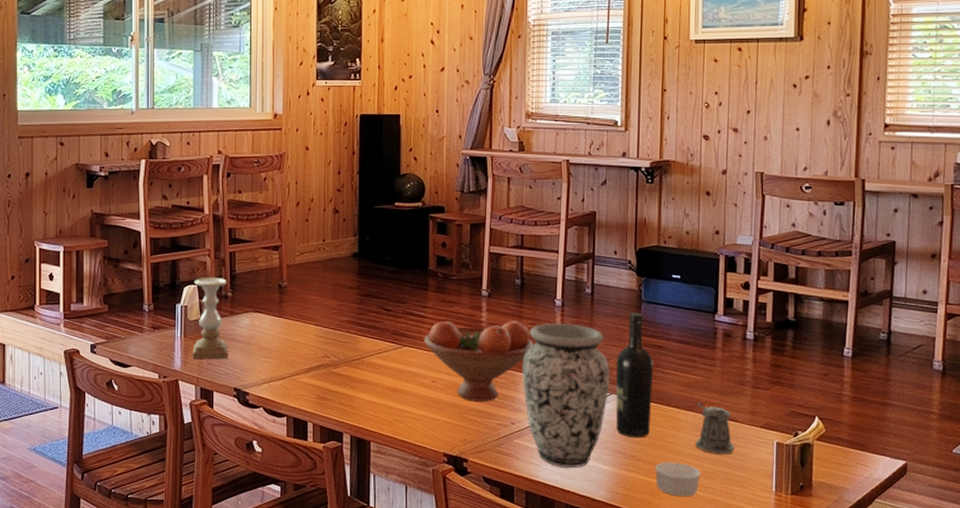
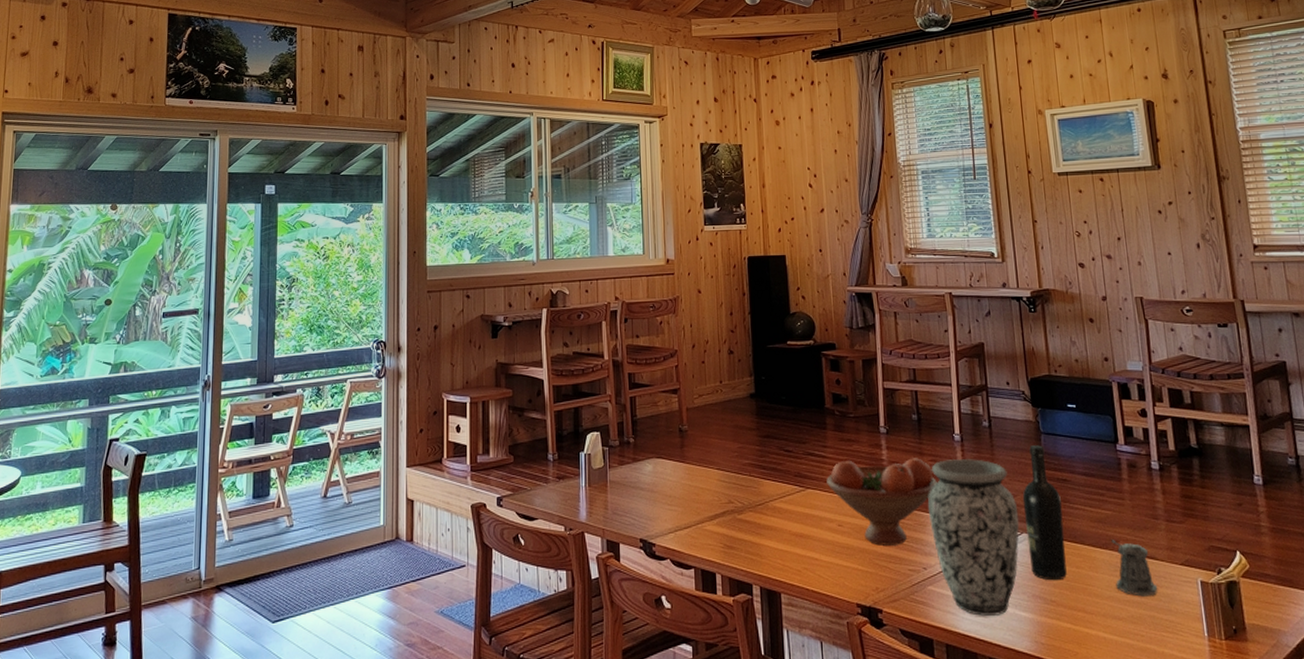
candle holder: present [192,277,228,360] -> none [596,423,632,510]
ramekin: present [655,462,701,496] -> none [1077,606,1127,645]

